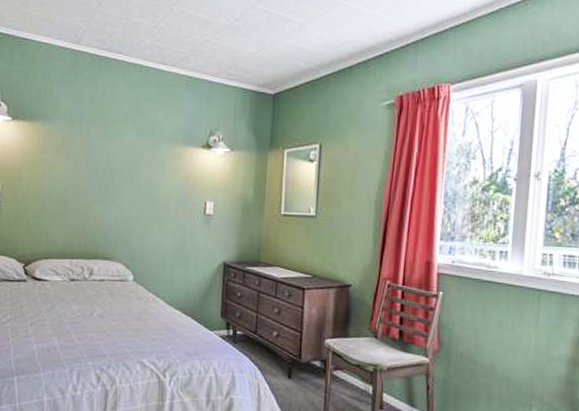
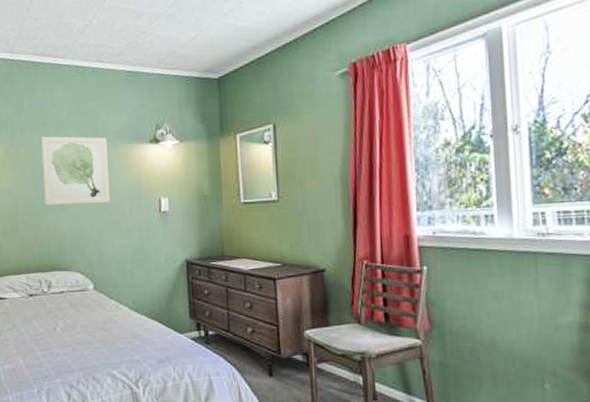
wall art: none [95,129,162,200] -> present [41,136,111,205]

